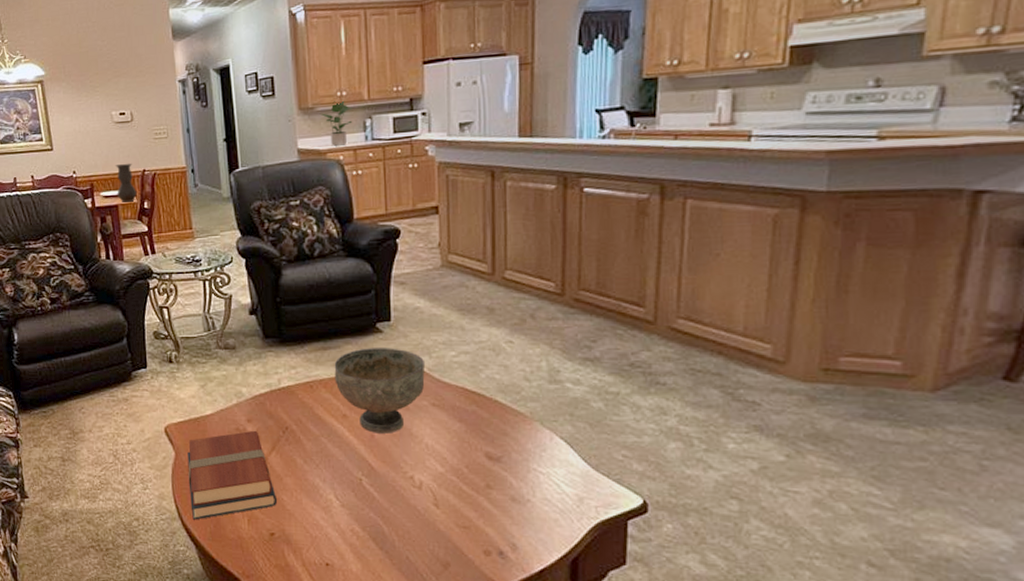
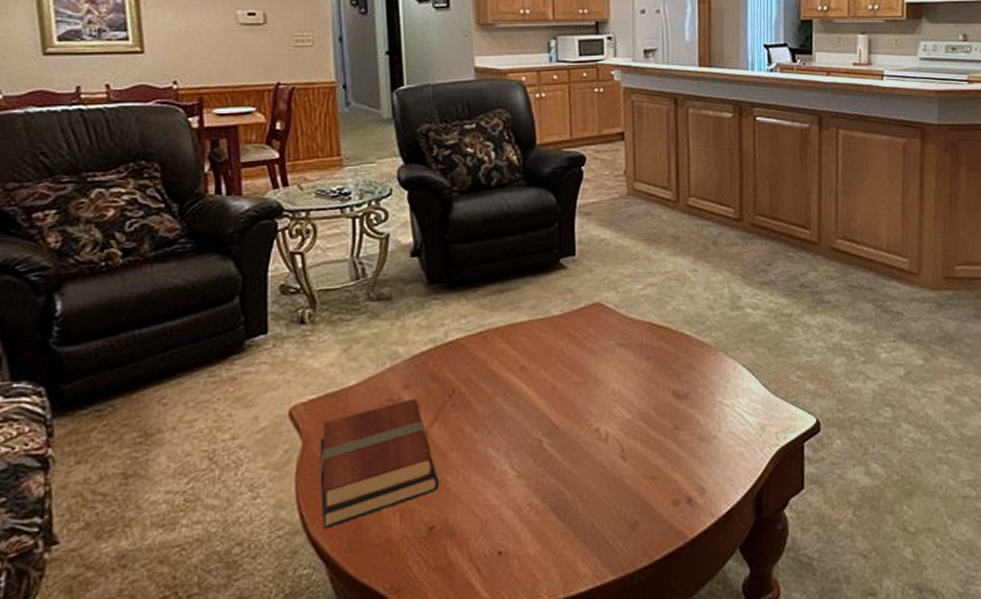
vase: present [115,163,137,202] -> none [236,74,266,122]
potted plant: present [319,100,353,147] -> none [500,18,536,67]
decorative bowl: present [334,348,426,434] -> none [512,285,612,384]

